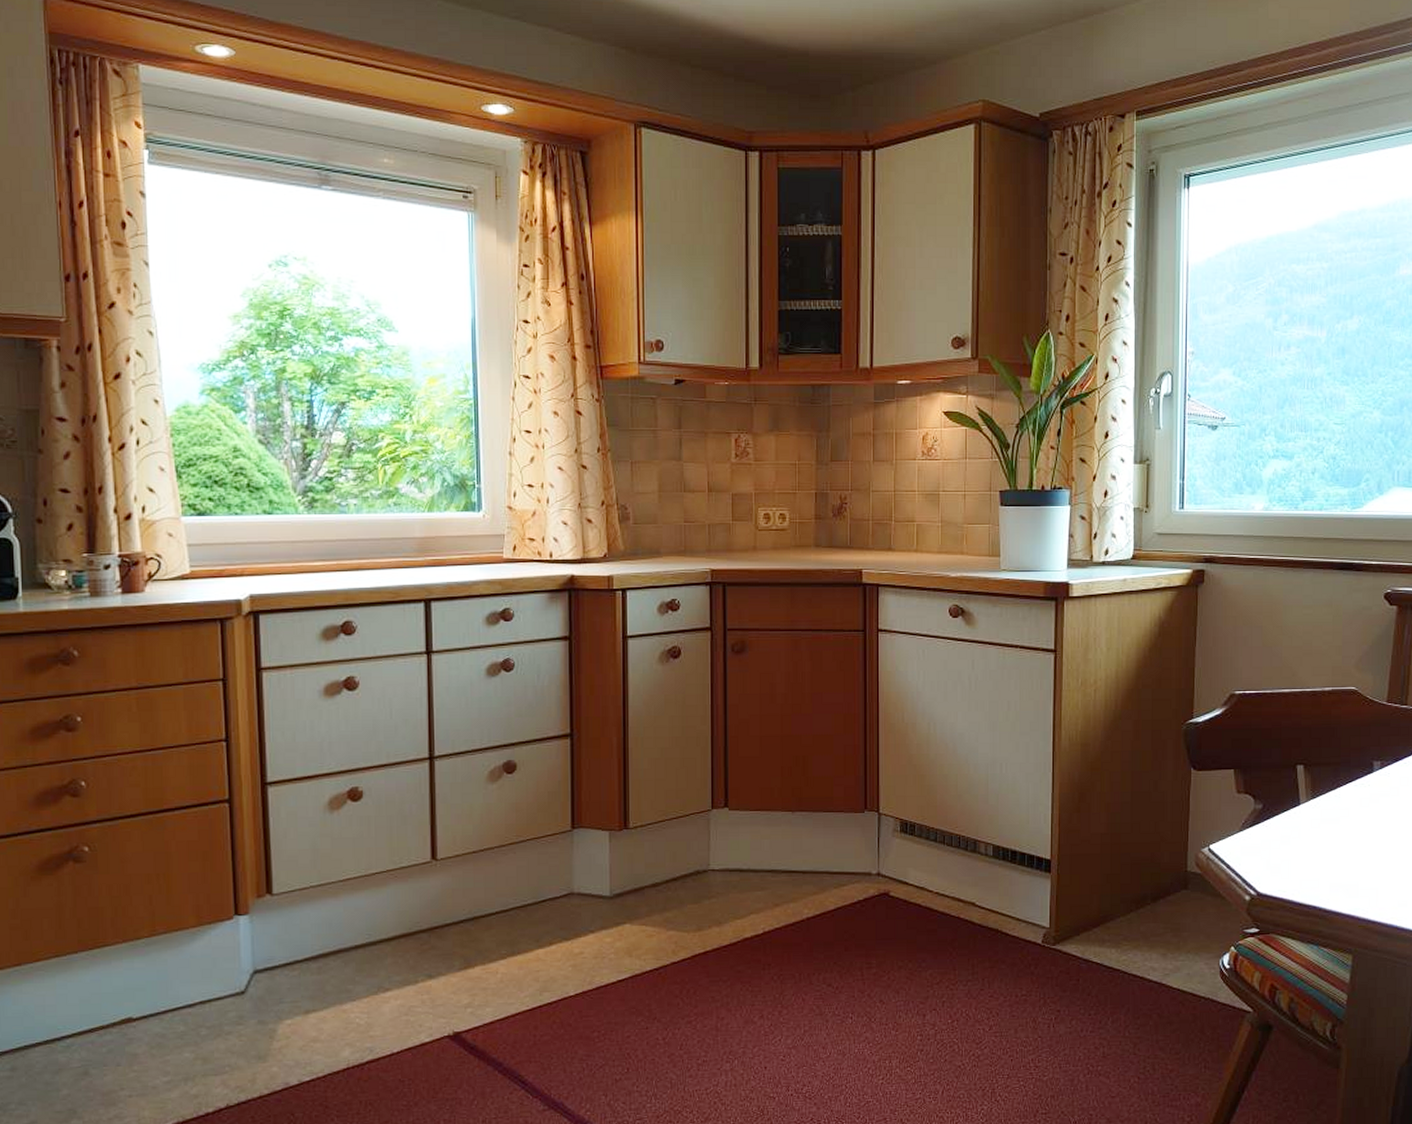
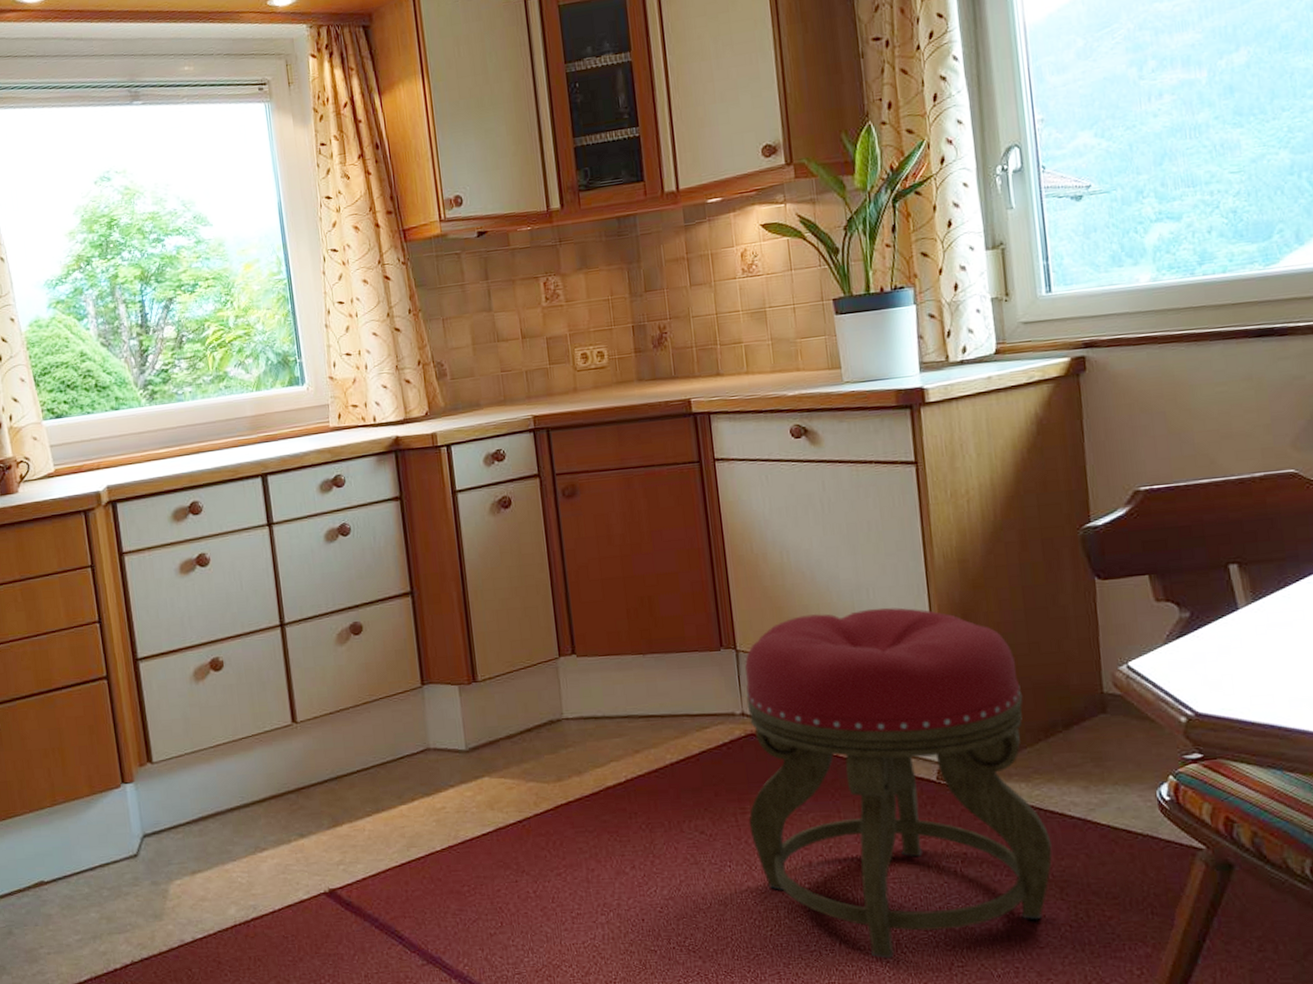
stool: none [873,782,1131,1106] -> present [745,607,1052,958]

